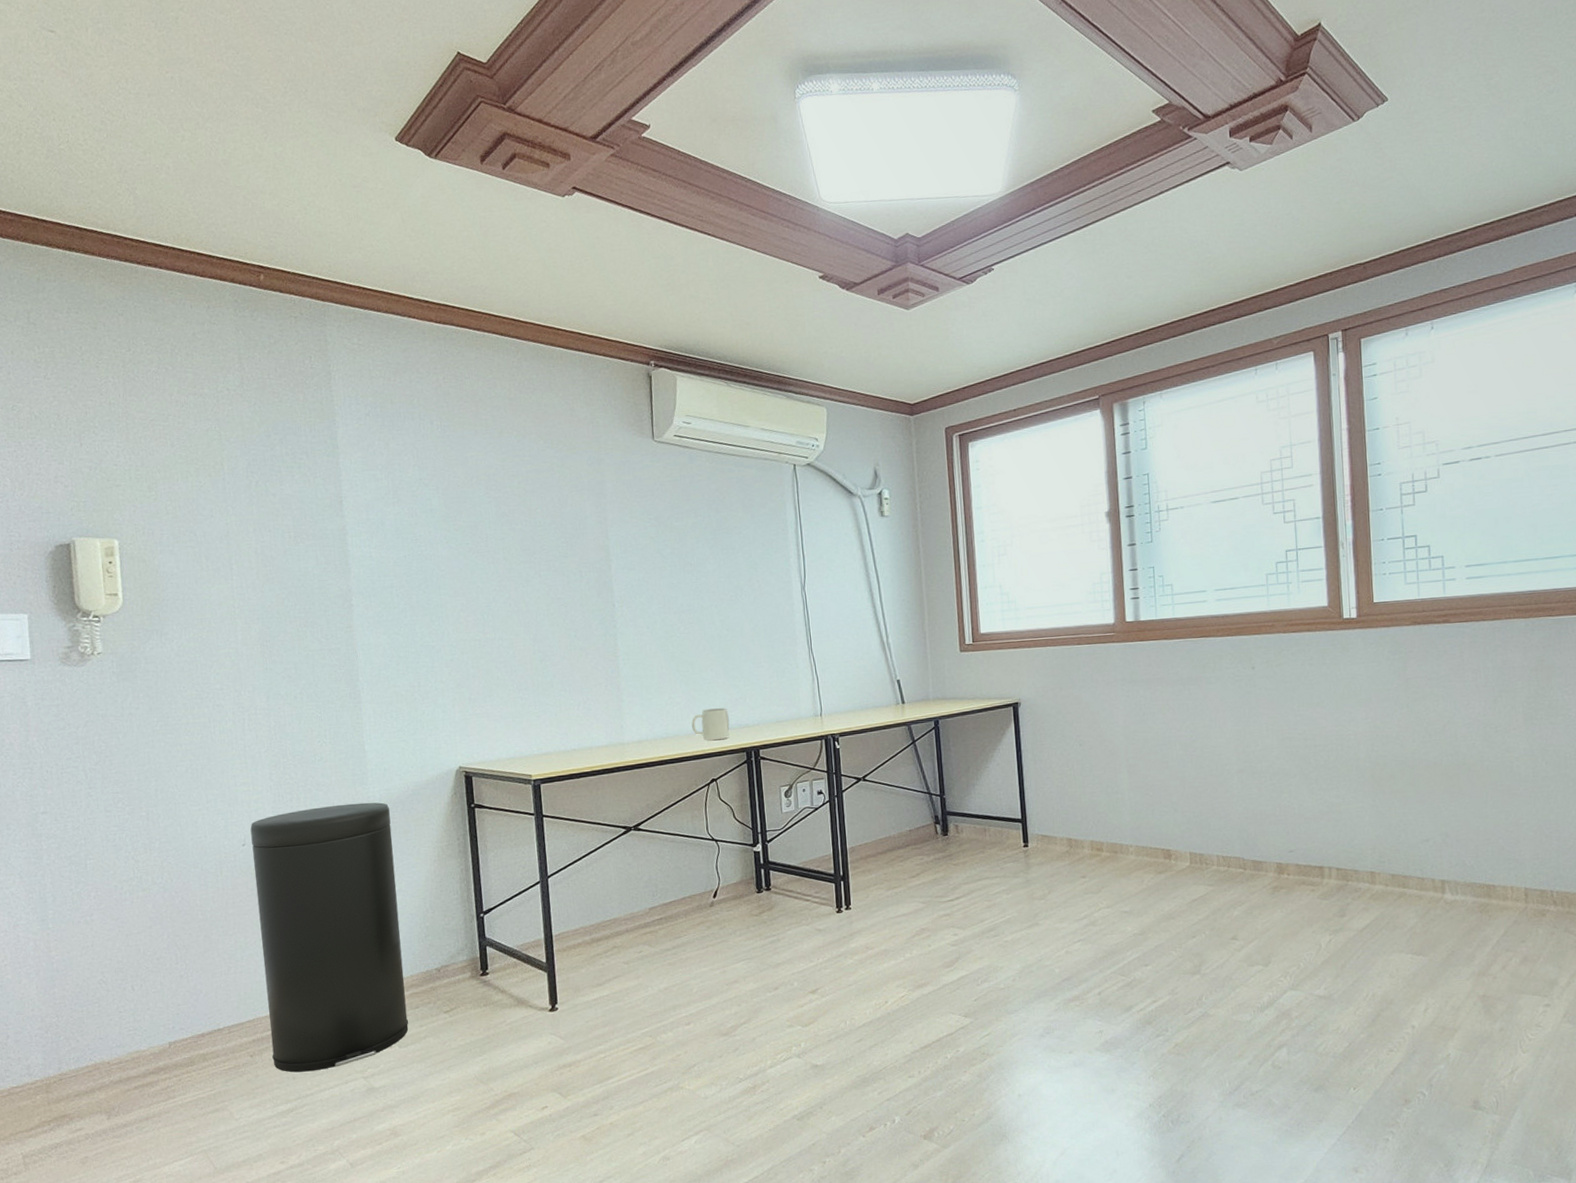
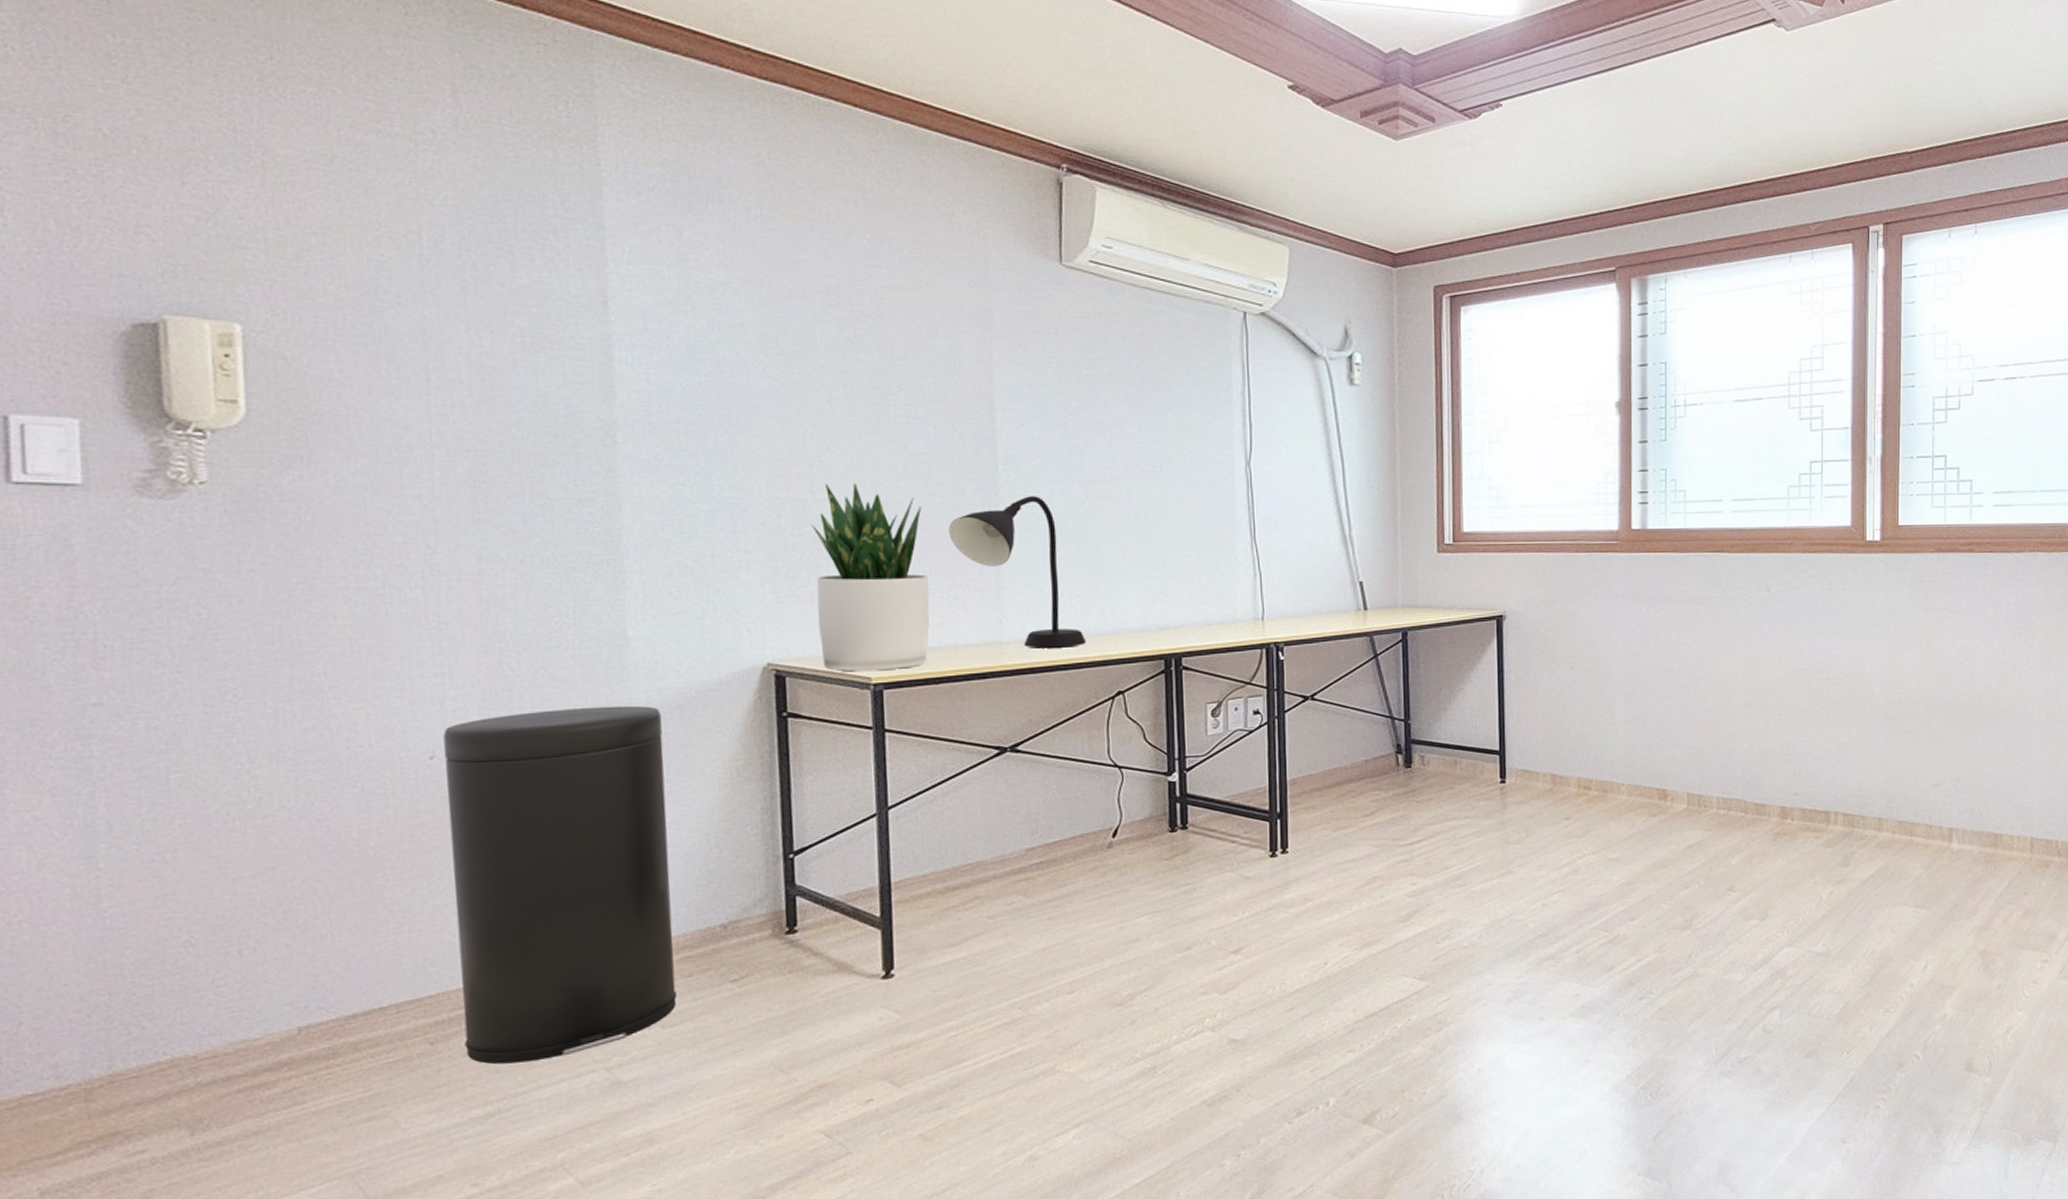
planter: none [484,625,571,771] -> present [810,484,930,672]
desk lamp: none [581,625,686,747] -> present [949,496,1087,648]
mug: present [691,708,730,741] -> none [1094,604,1145,644]

